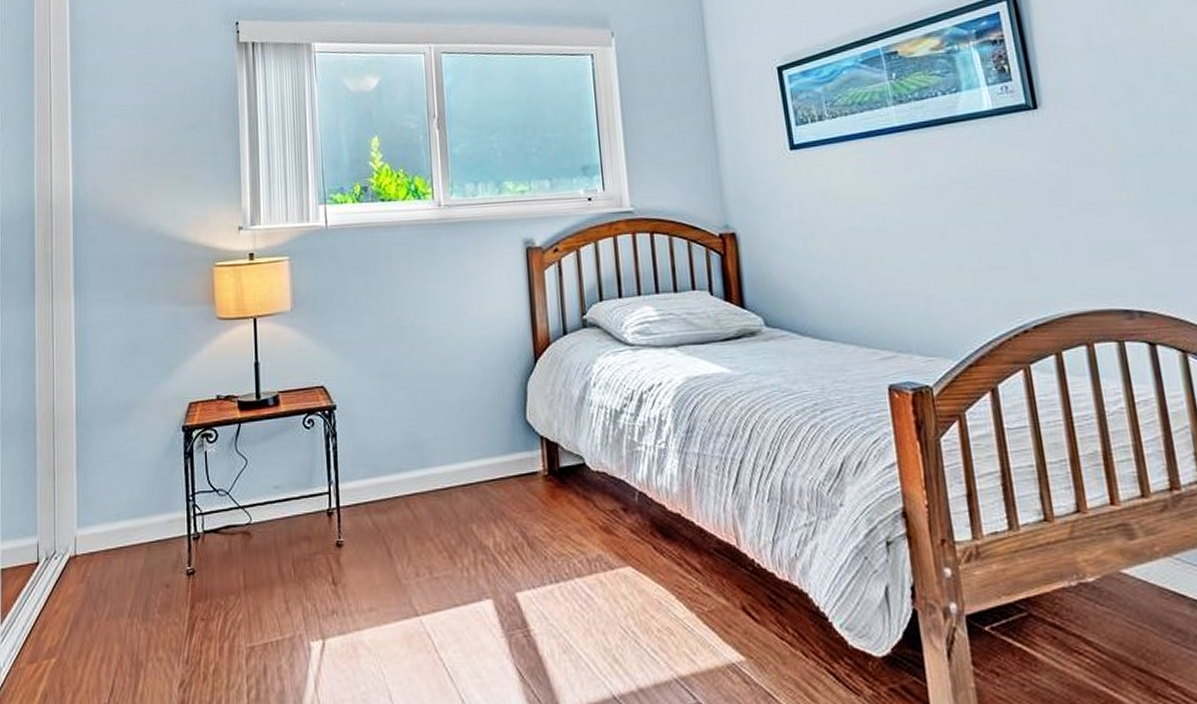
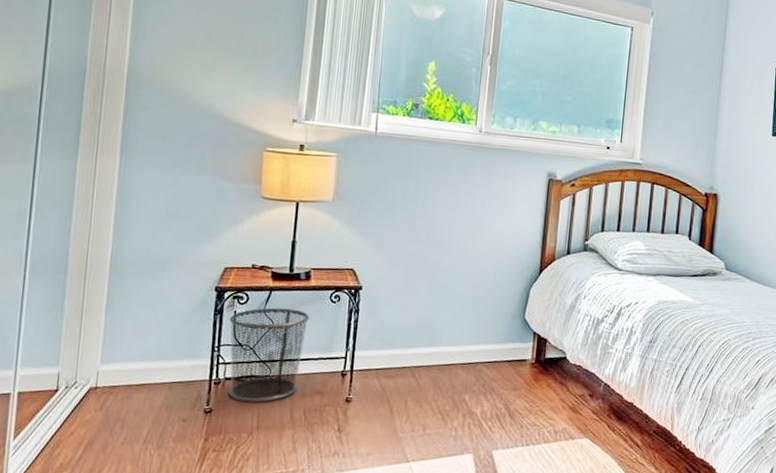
waste bin: none [200,441,285,557] -> present [228,307,310,402]

